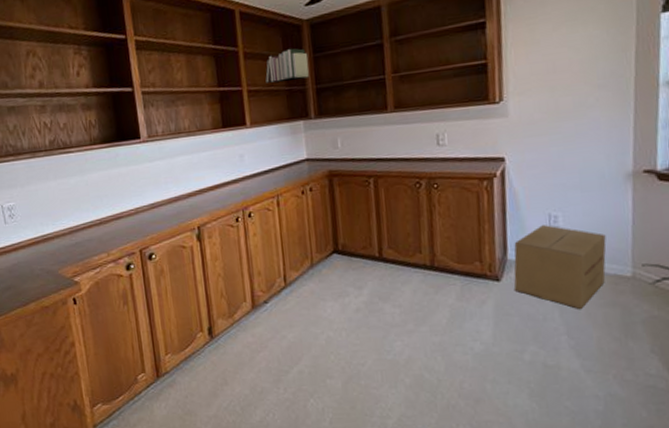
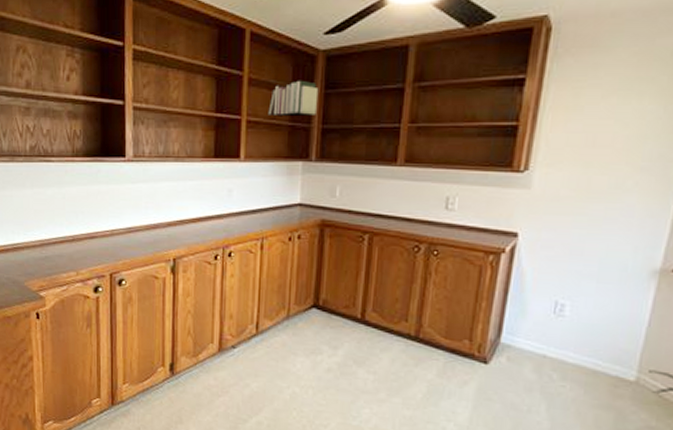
box: present [514,225,607,310] -> none [502,312,615,408]

